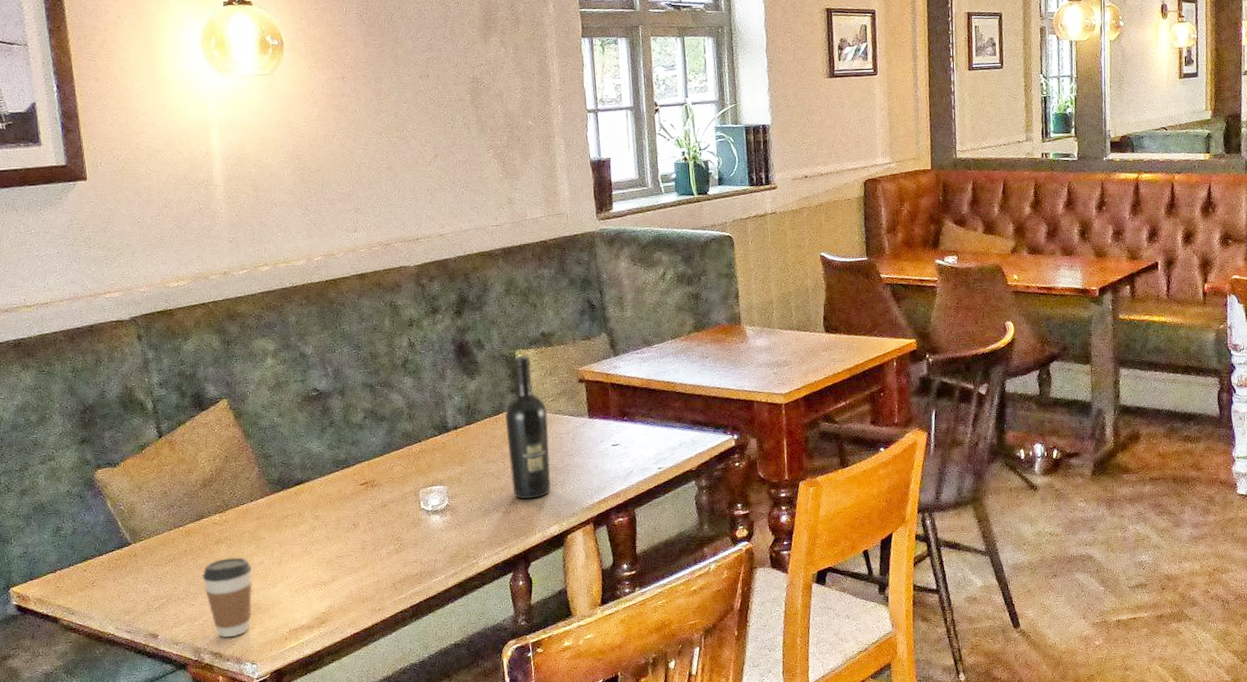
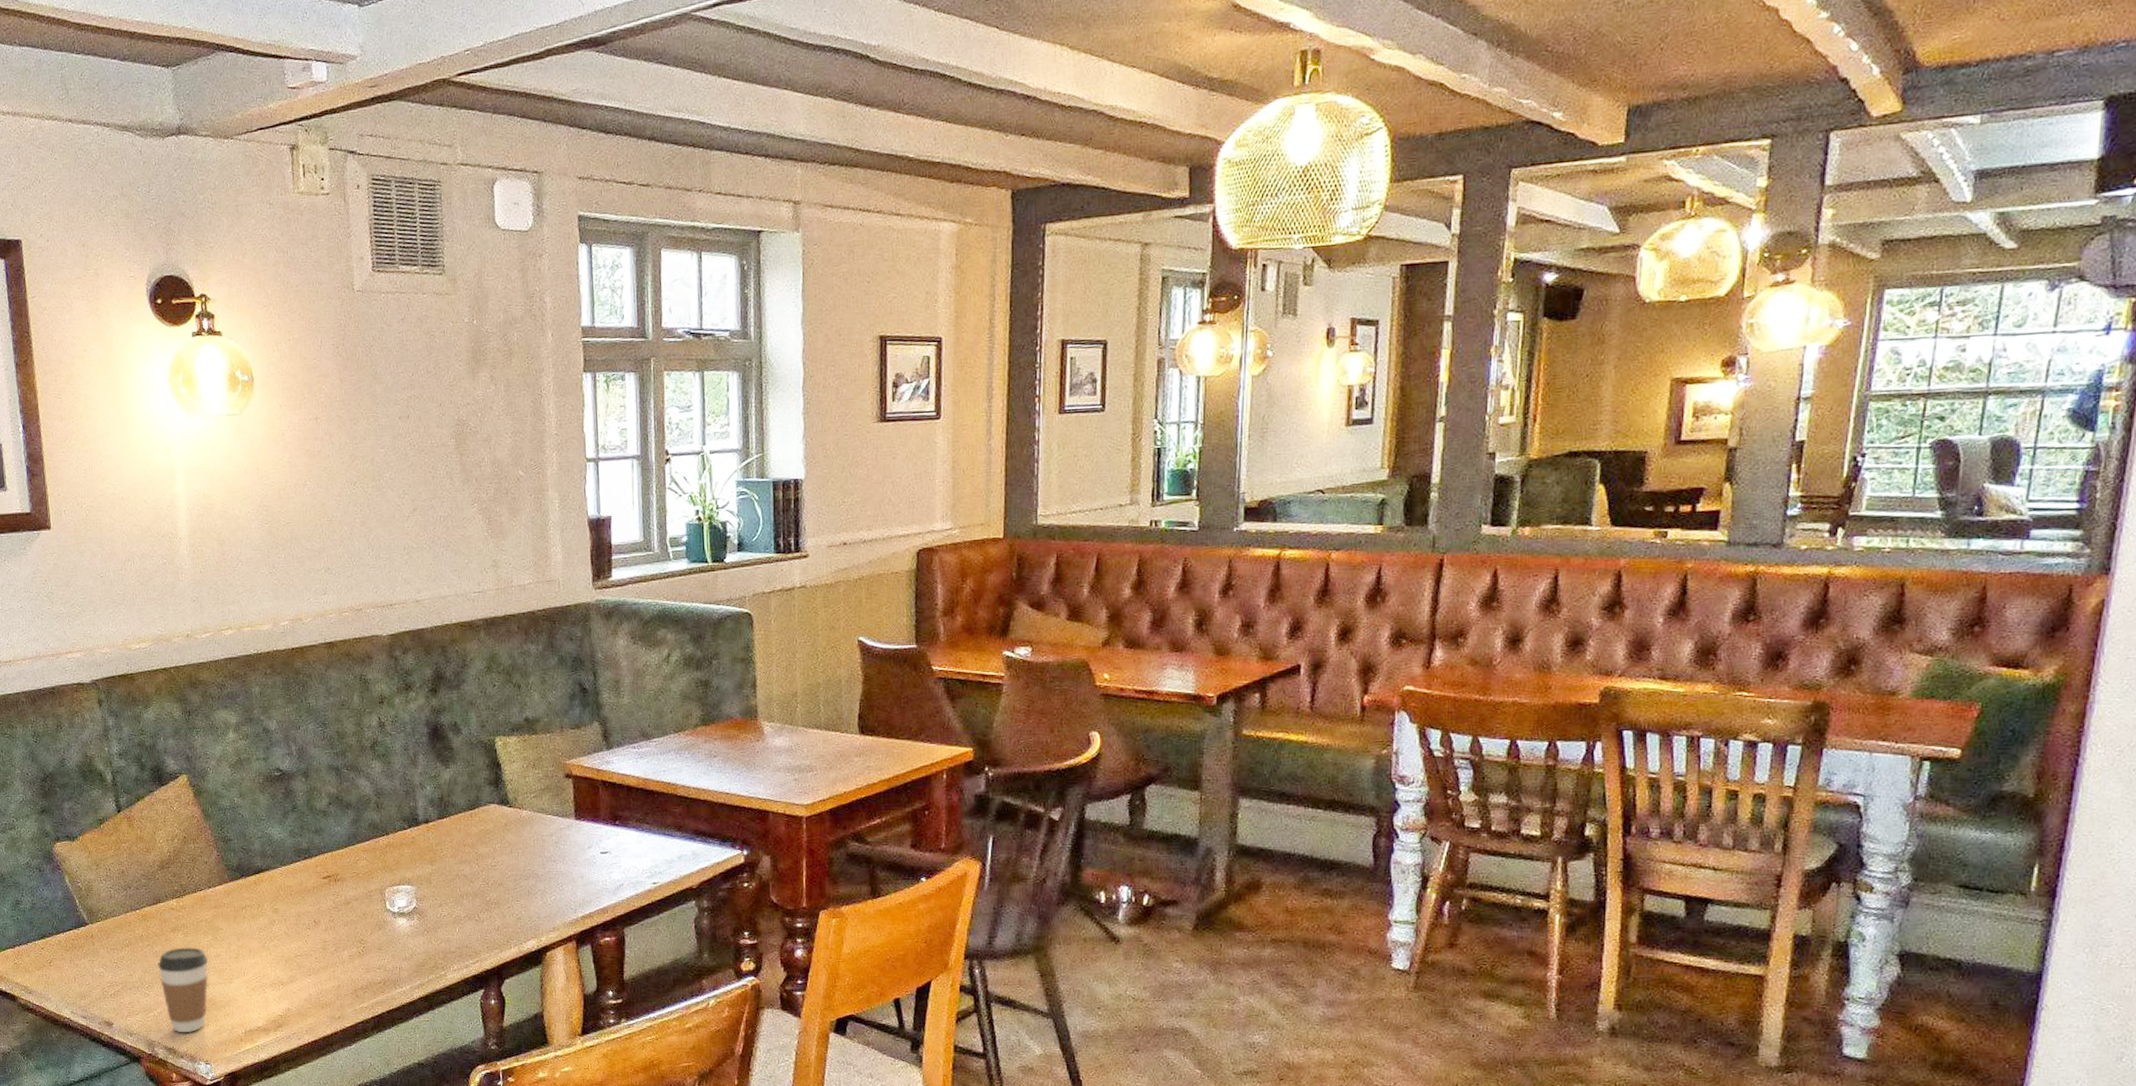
wine bottle: present [505,355,551,500] -> none [482,743,530,908]

